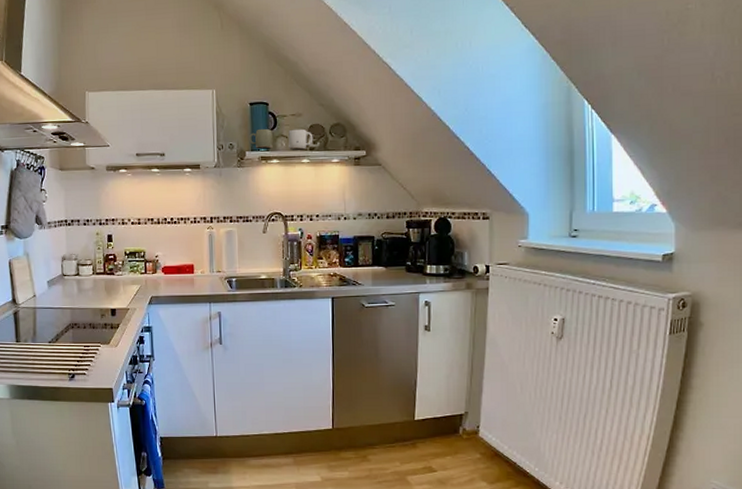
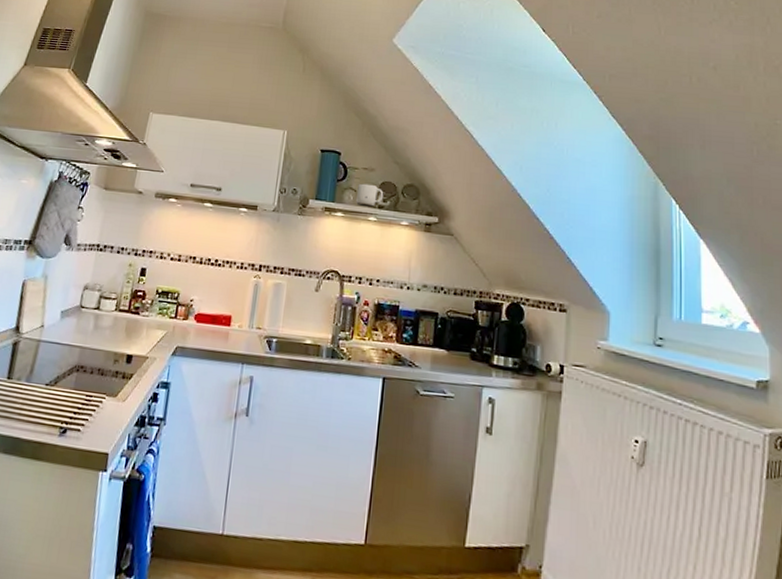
mug: present [249,128,273,150] -> none [315,177,341,201]

